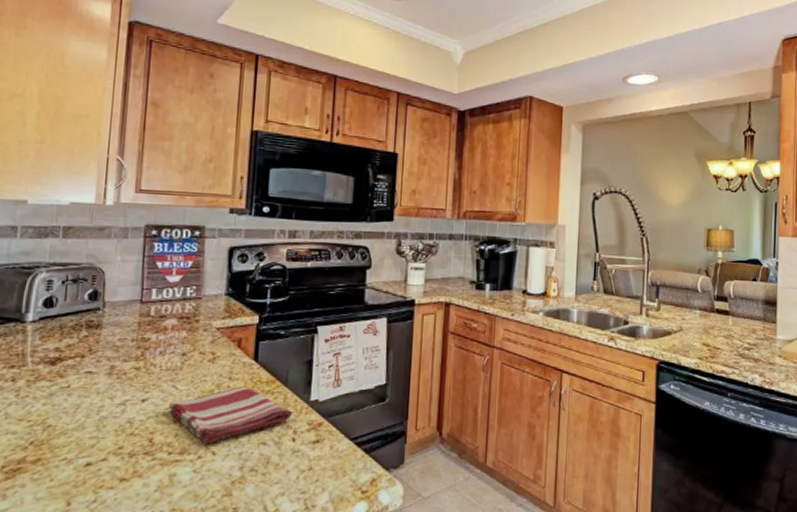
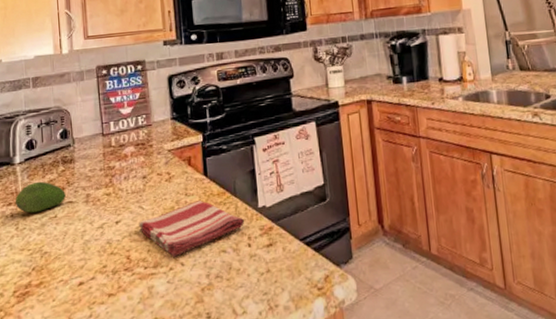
fruit: none [19,344,85,380] -> present [15,181,66,214]

